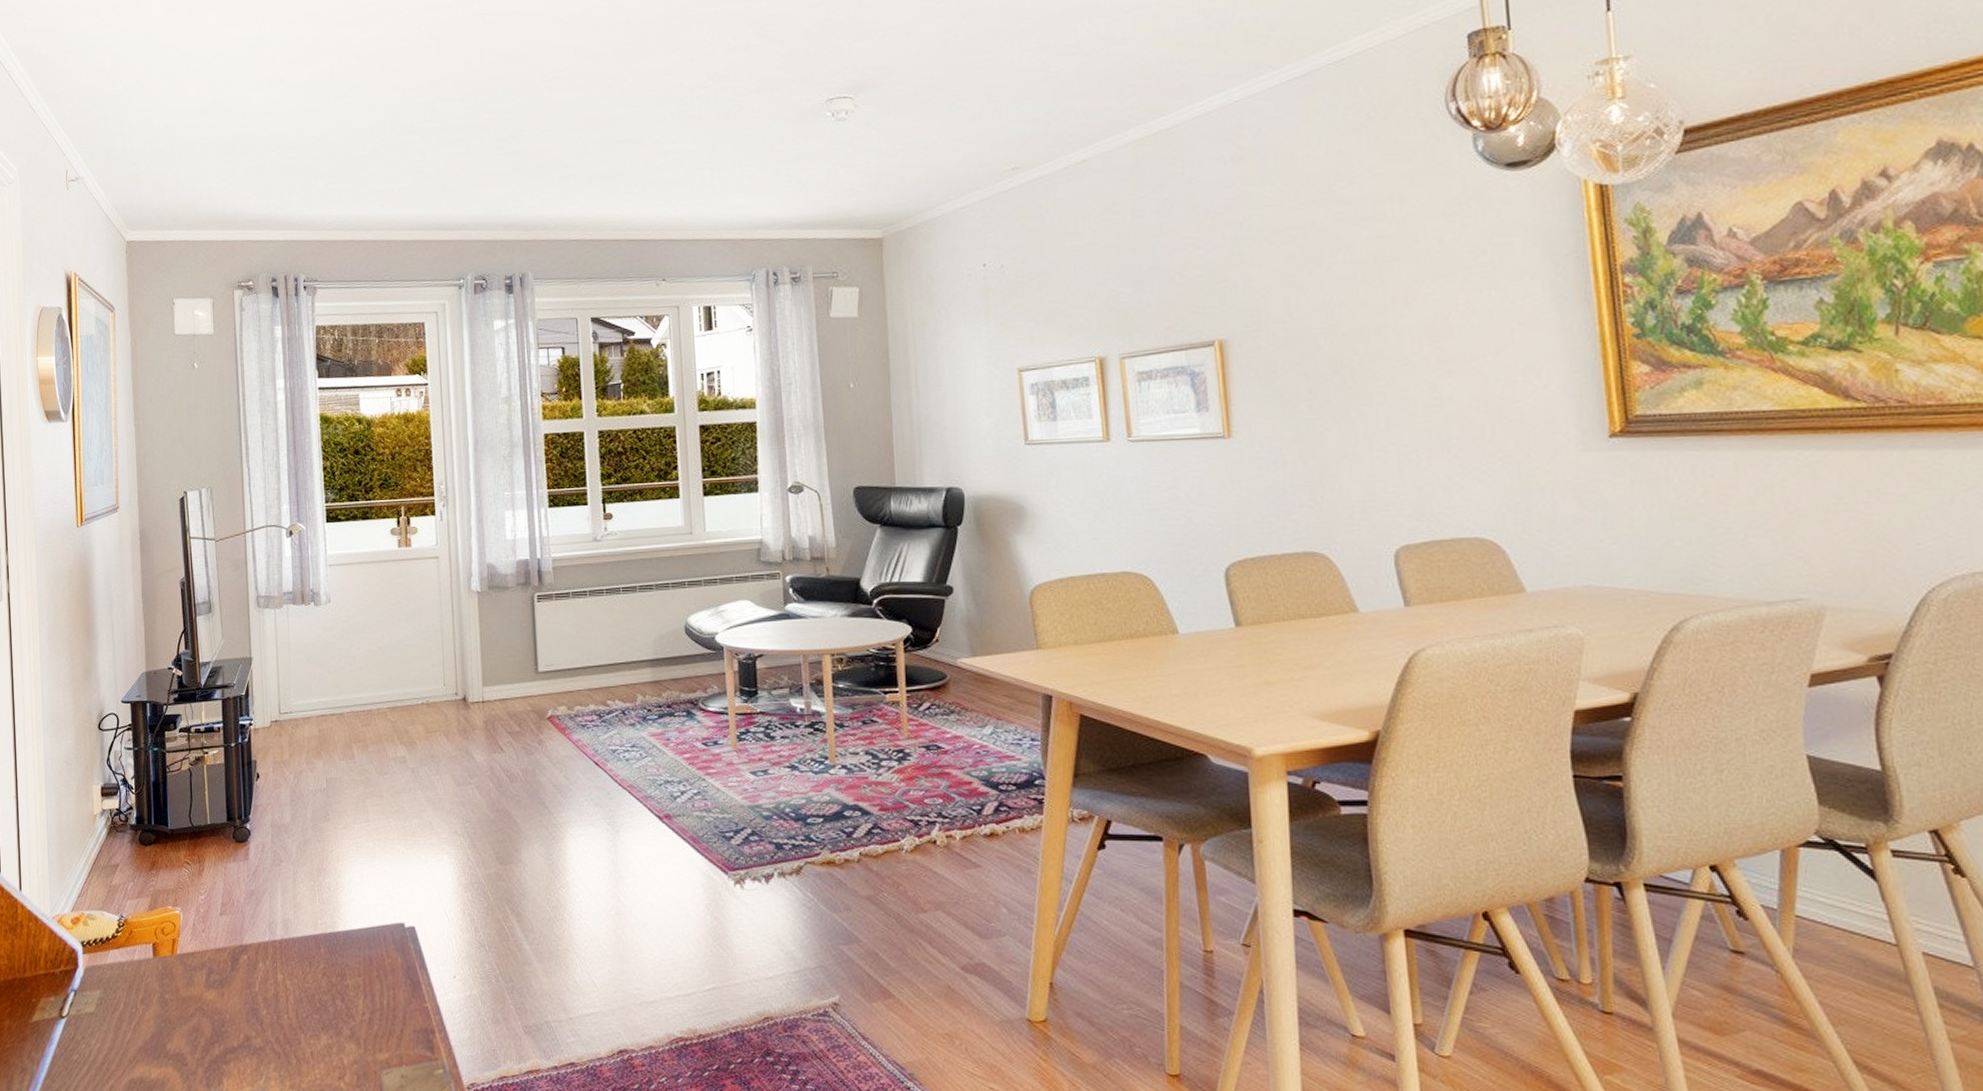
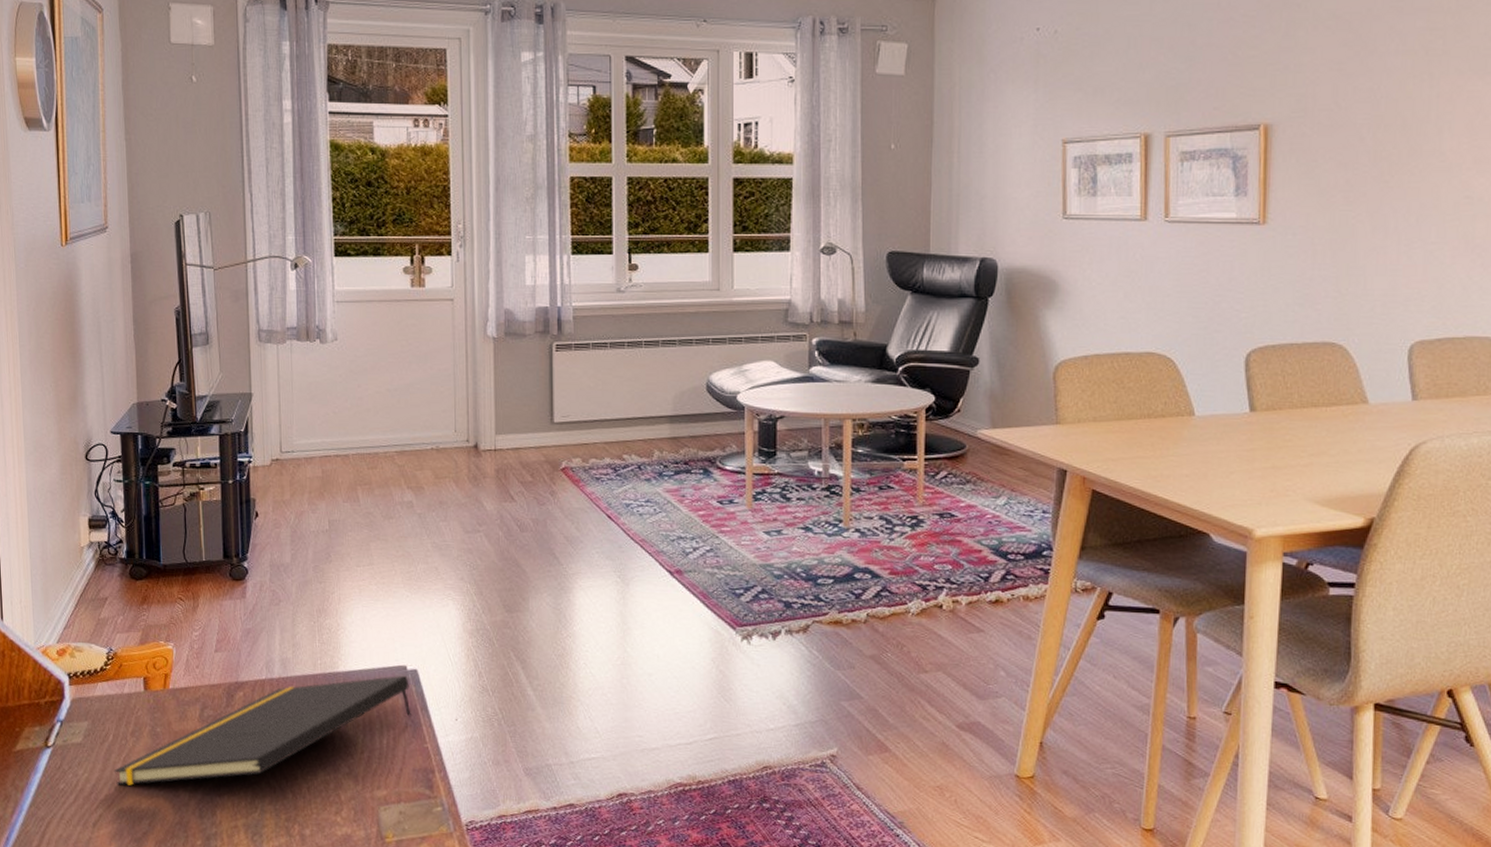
notepad: none [124,933,410,1055] -> present [113,675,411,786]

